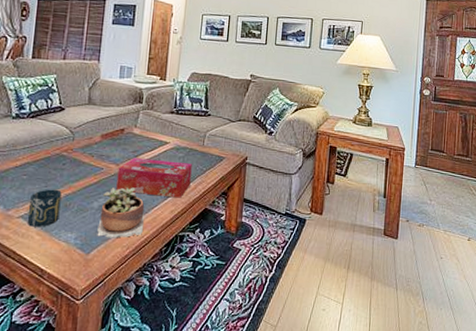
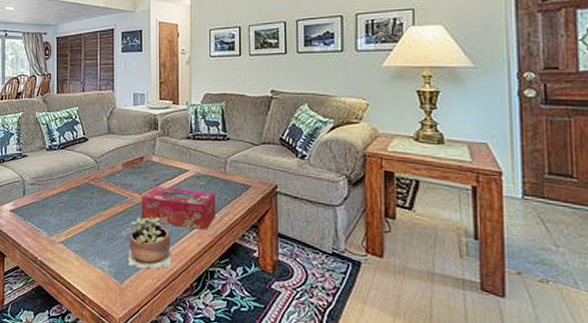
cup: present [28,189,62,227] -> none [68,217,93,253]

